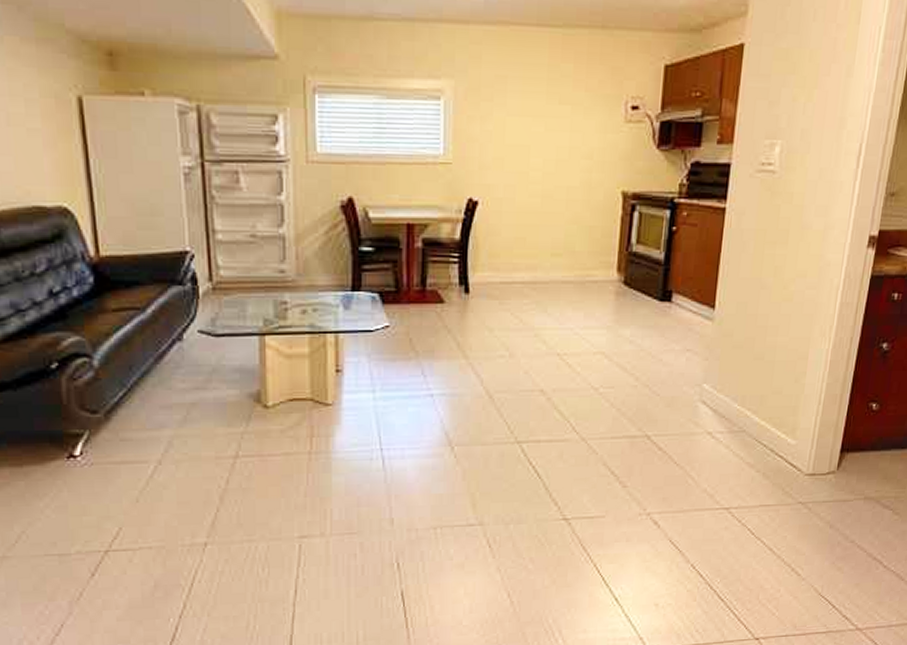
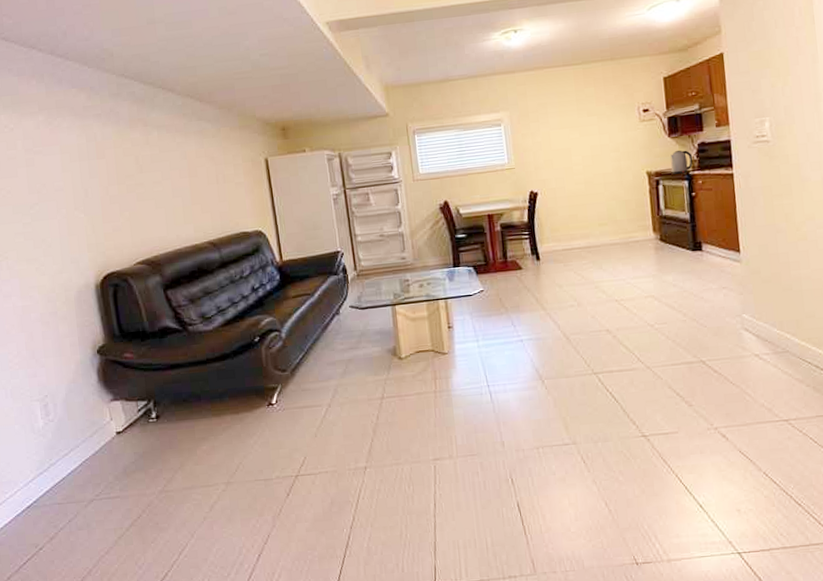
kettle: none [652,167,682,200] -> present [670,150,693,174]

